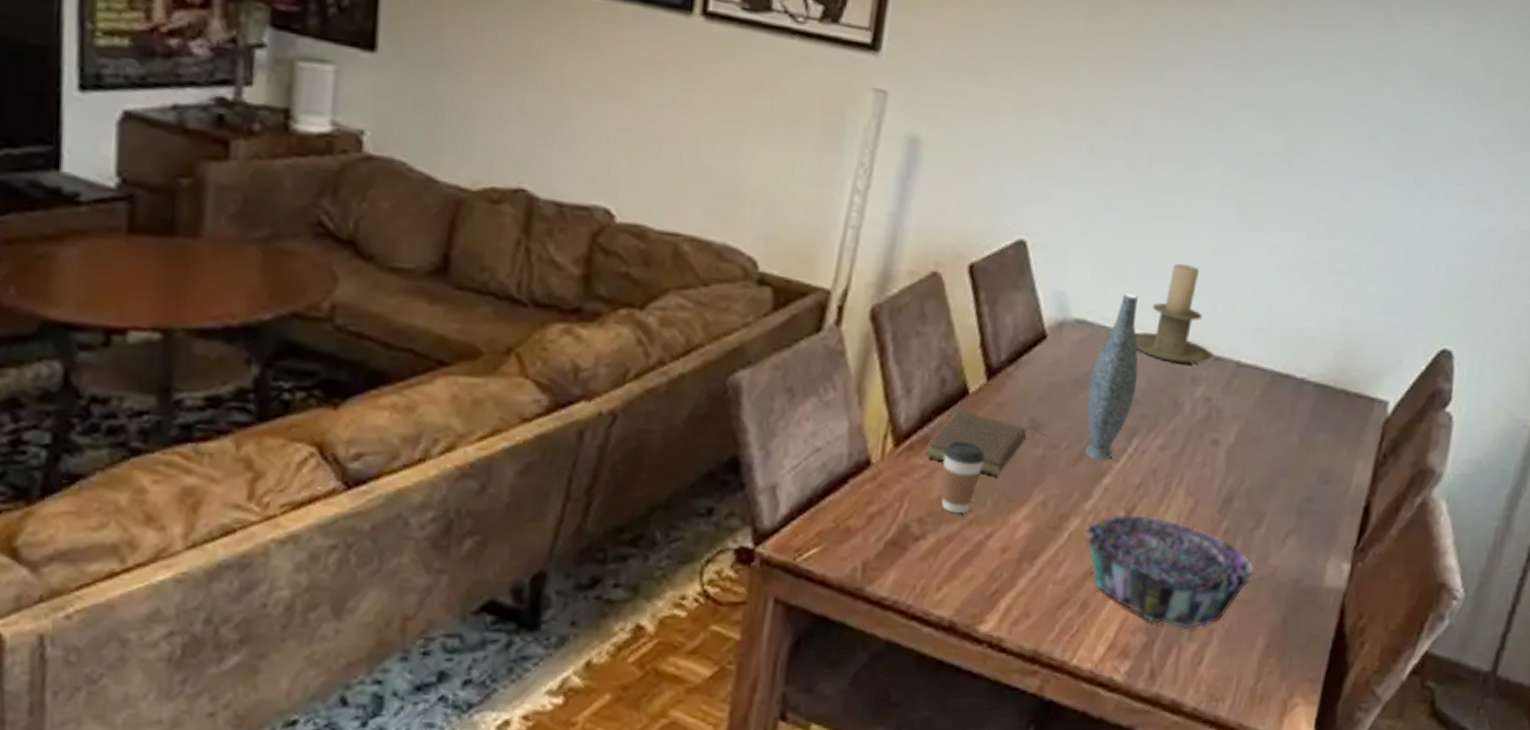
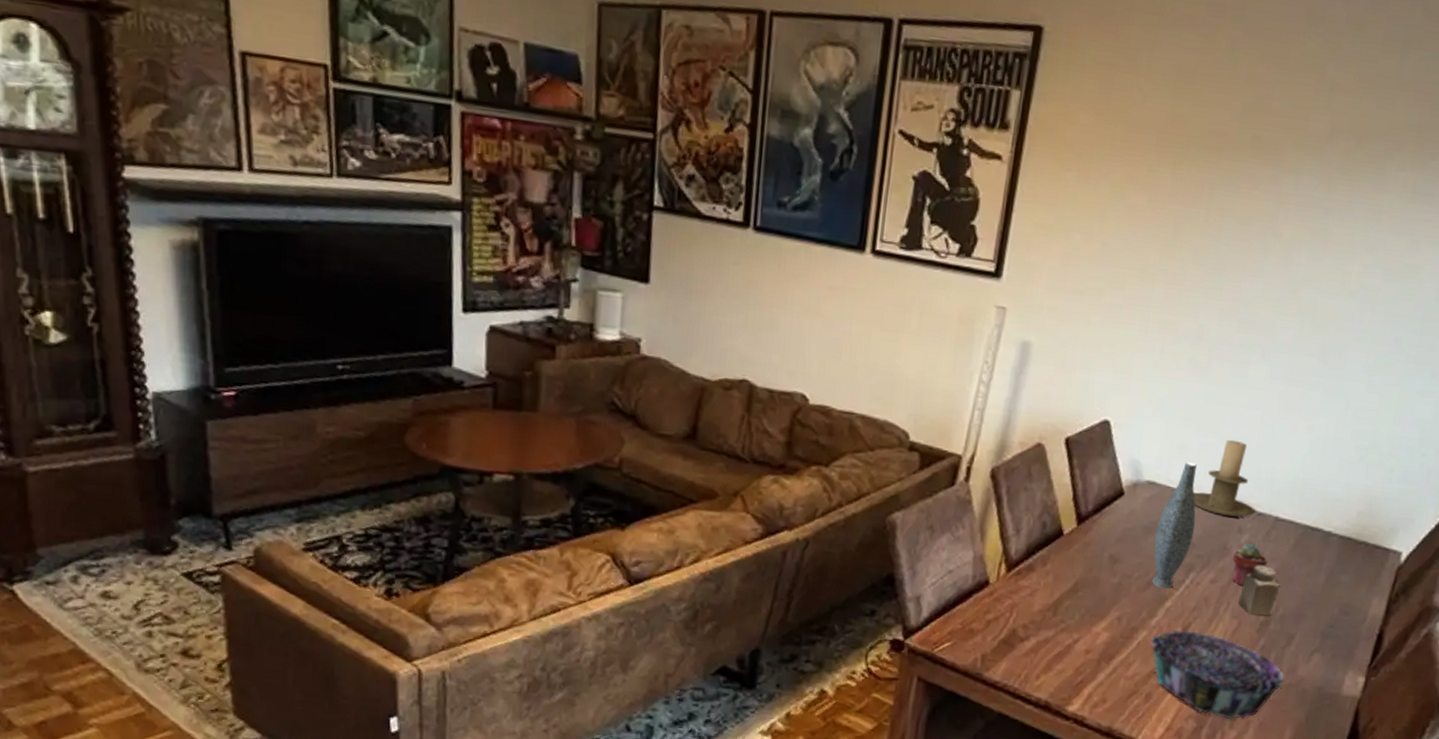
book: present [924,410,1049,476] -> none [1029,546,1124,597]
coffee cup: present [941,441,985,514] -> none [1041,570,1075,624]
potted succulent: none [1185,396,1229,454] -> present [1232,543,1268,587]
salt shaker: none [1194,425,1244,492] -> present [1238,565,1279,617]

